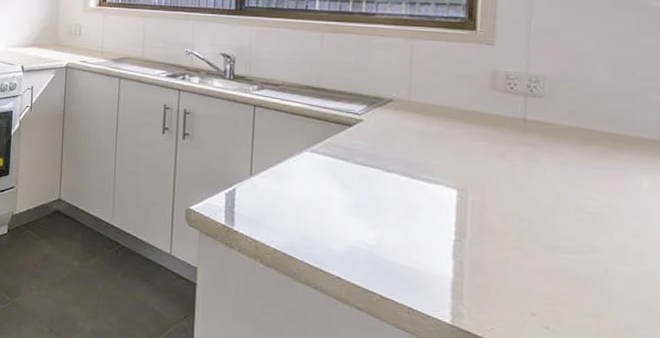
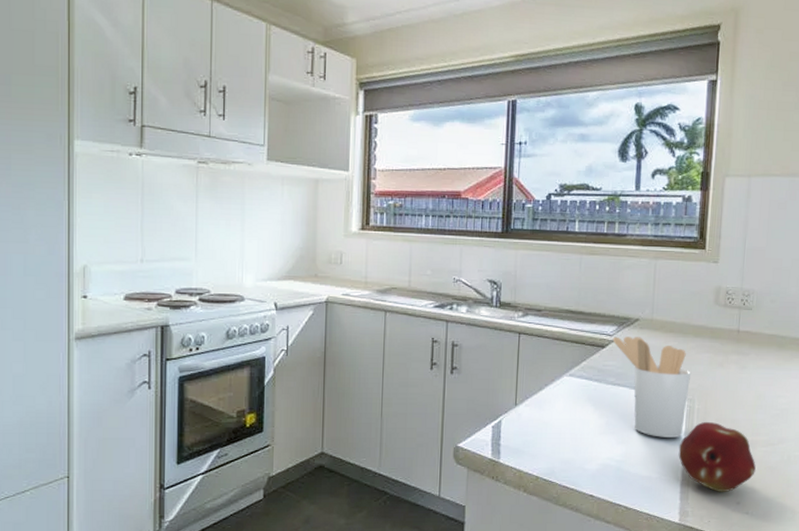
utensil holder: none [361,116,461,230] -> present [612,336,691,437]
fruit: none [447,215,557,299] -> present [678,421,756,492]

